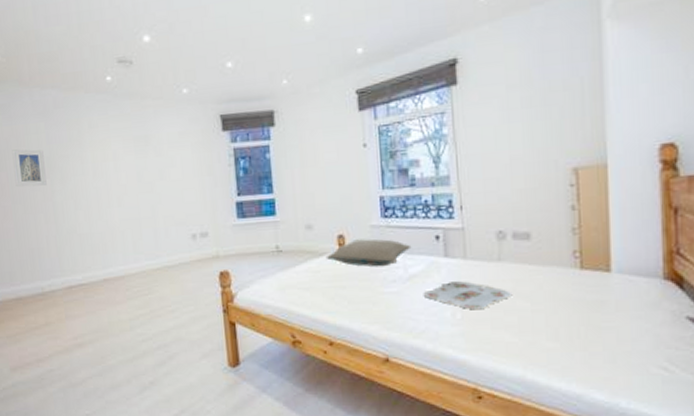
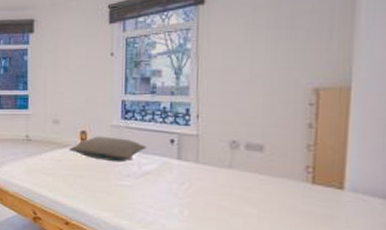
serving tray: present [423,281,513,309] -> none [154,182,241,209]

